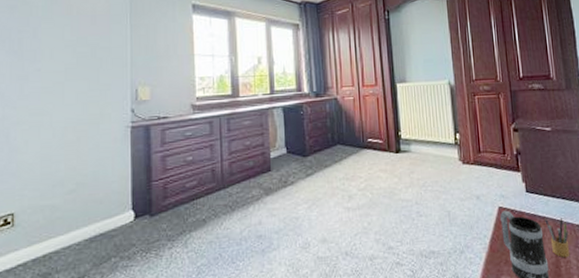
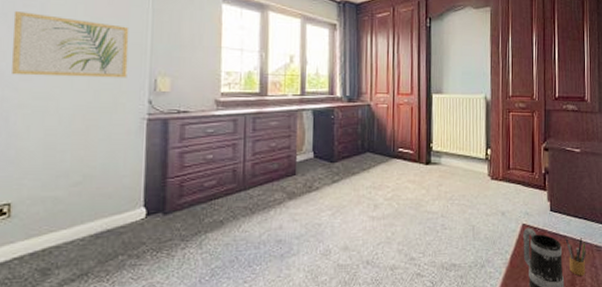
wall art: none [10,36,111,95] -> present [12,10,129,78]

